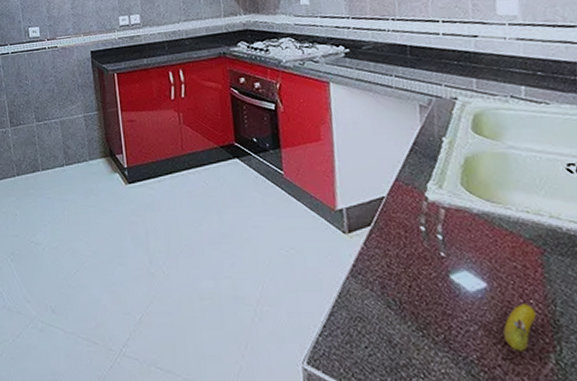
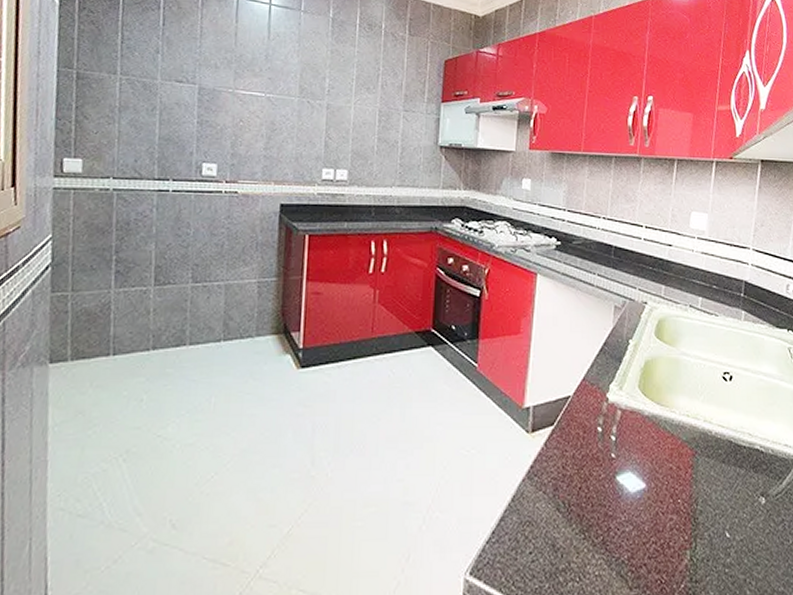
fruit: present [503,304,538,351] -> none [652,503,682,550]

